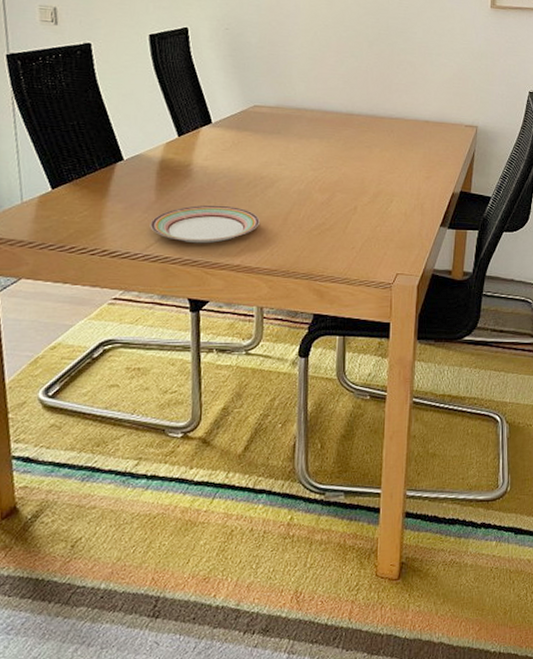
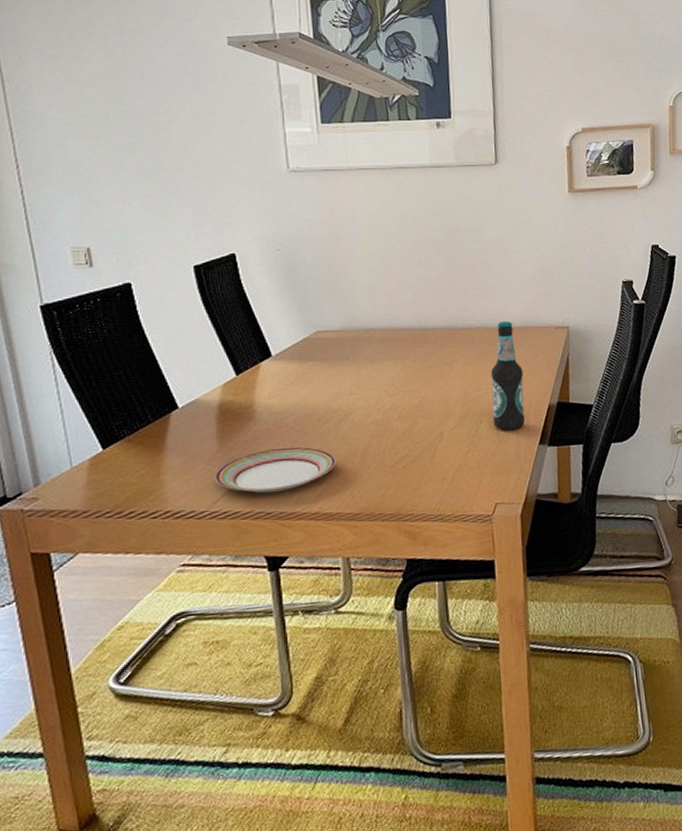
bottle: none [402,115,433,212] -> present [491,321,526,431]

